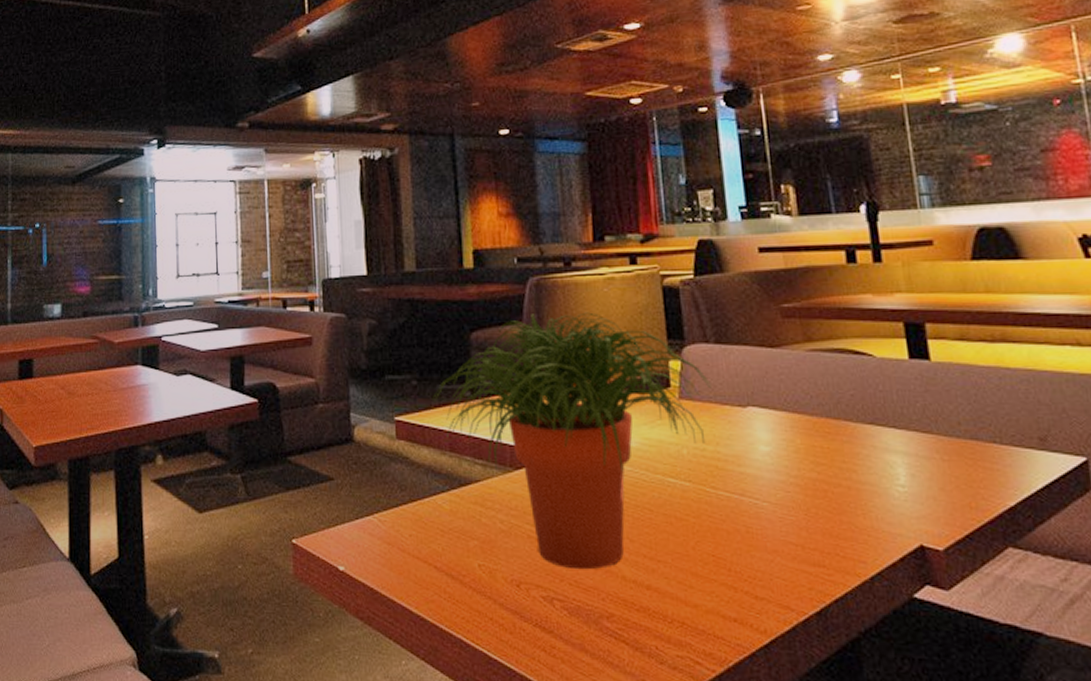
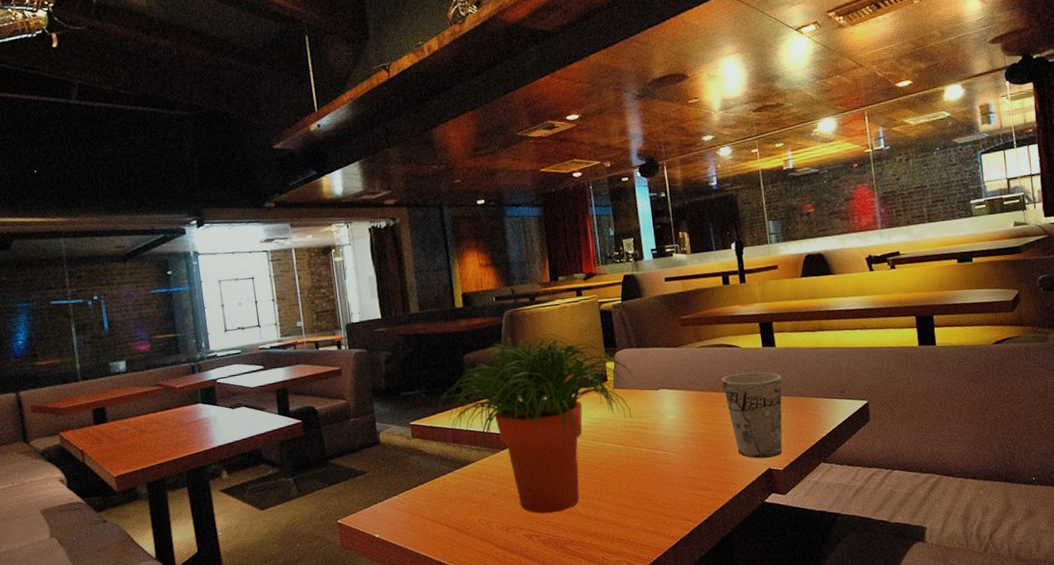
cup: none [845,394,943,528] -> present [722,371,783,459]

